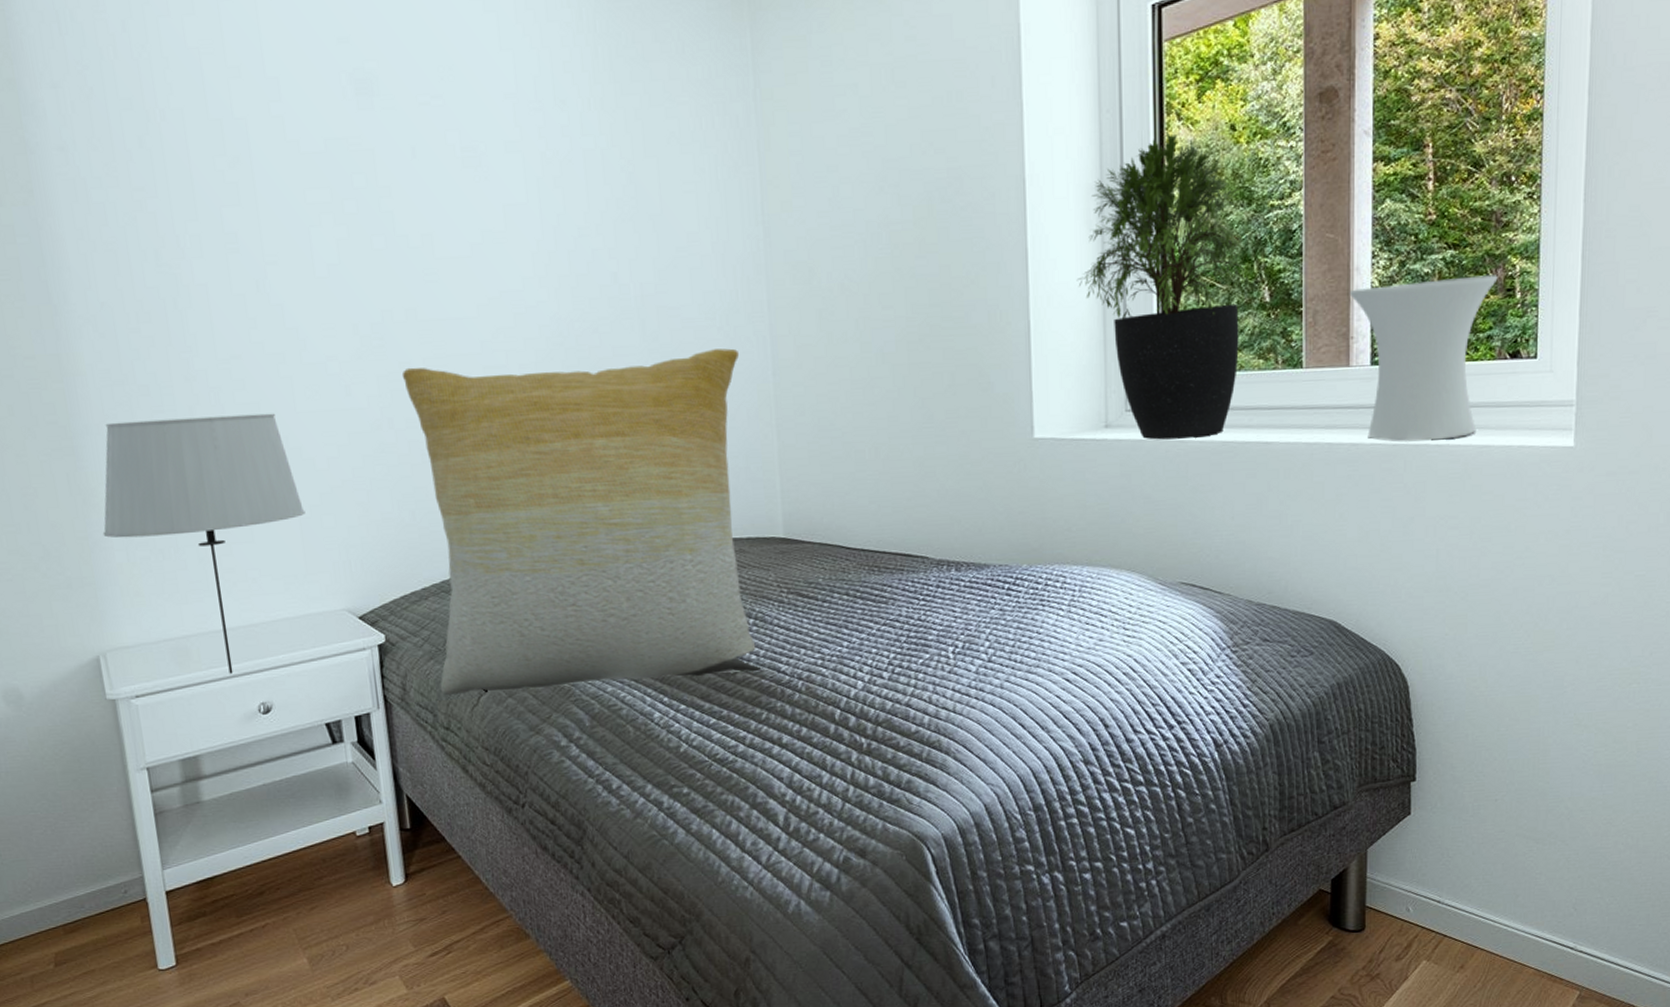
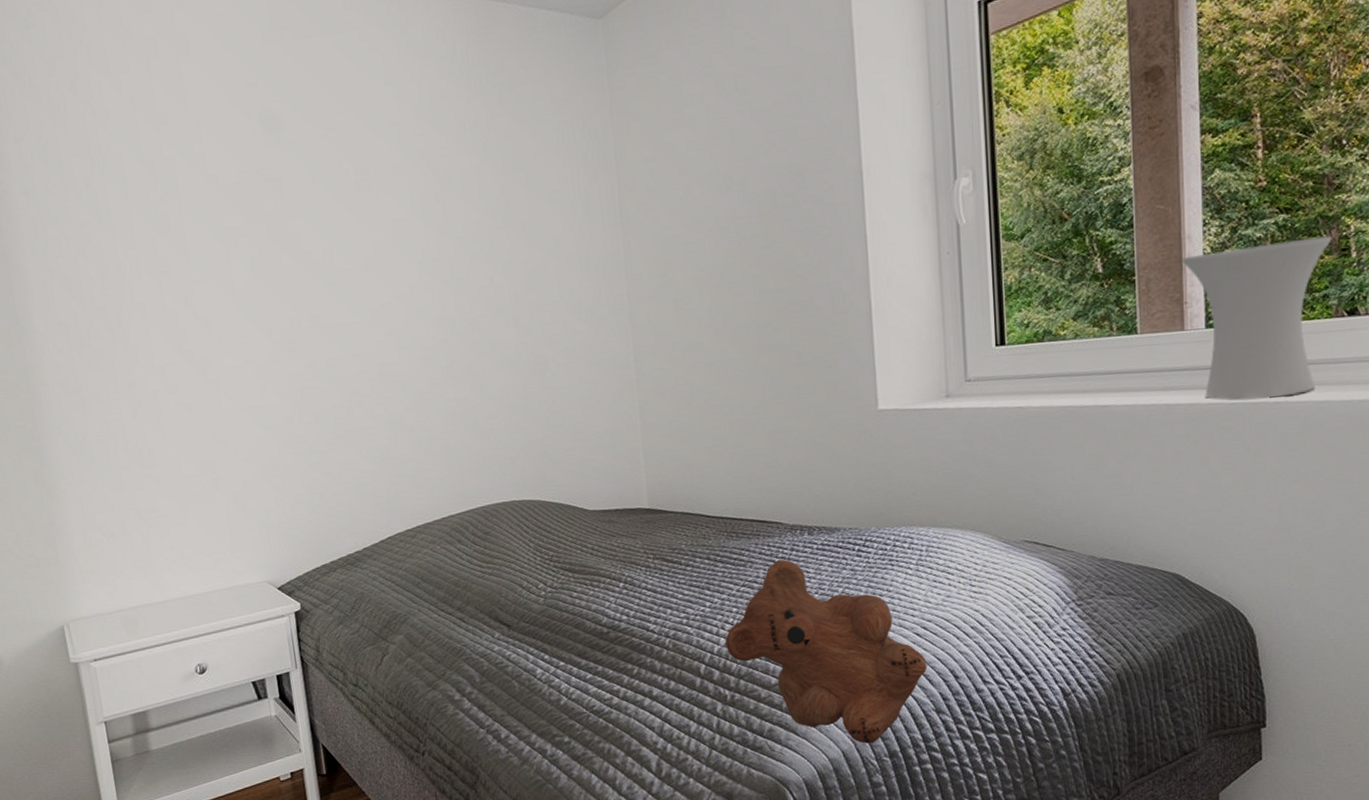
table lamp: present [102,413,306,674] -> none [64,411,231,639]
pillow: present [401,348,763,695] -> none [309,338,633,655]
teddy bear: none [863,597,1077,797] -> present [725,560,927,744]
potted plant: present [1076,132,1255,440] -> none [914,119,1087,408]

